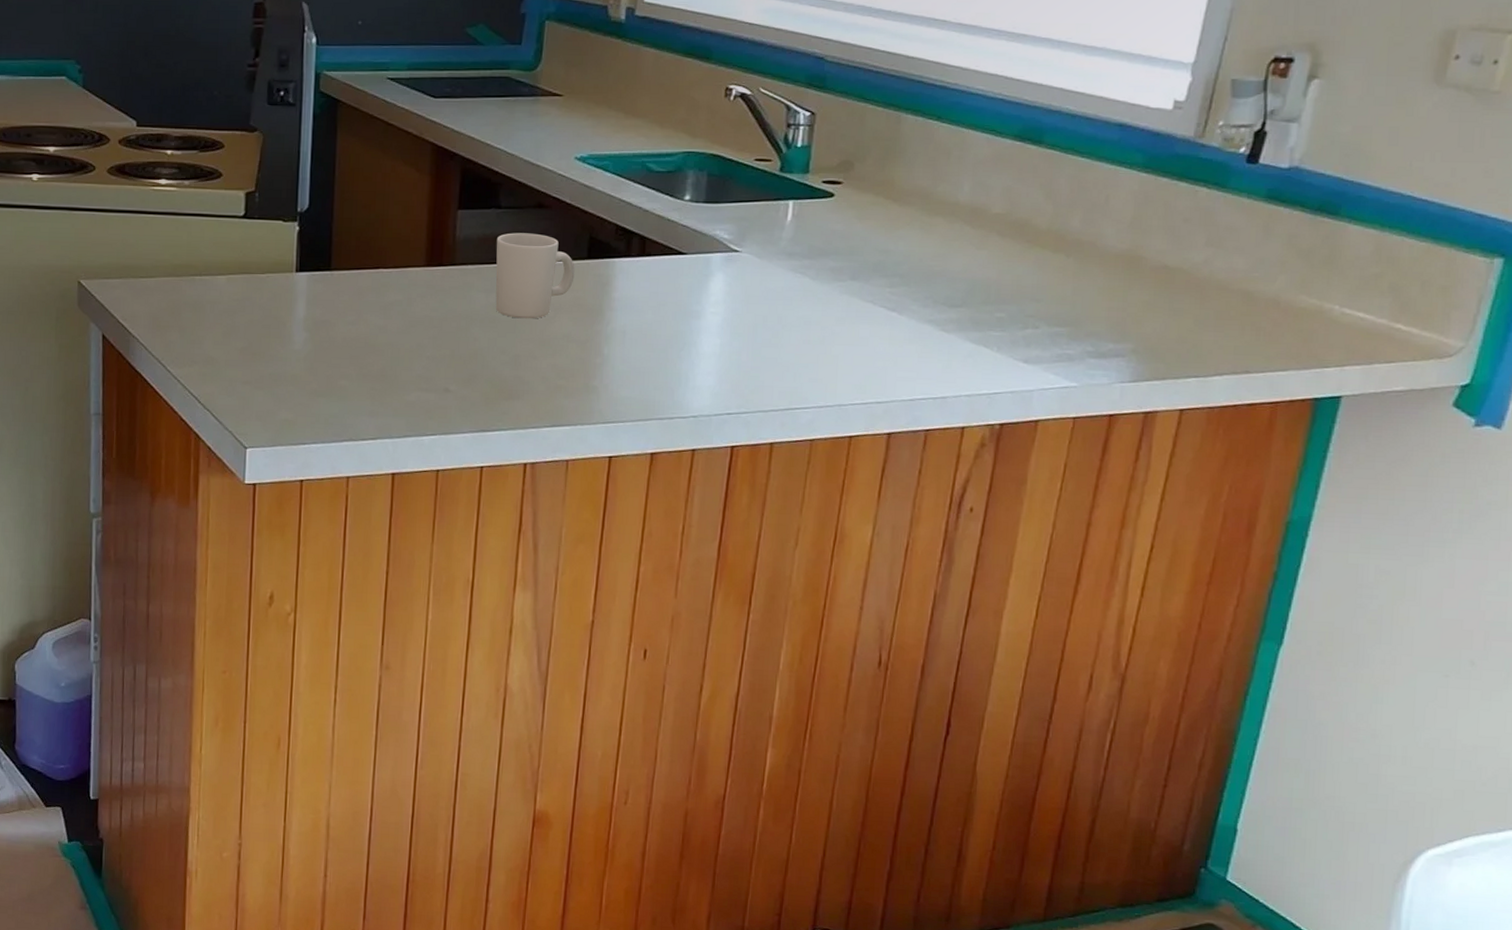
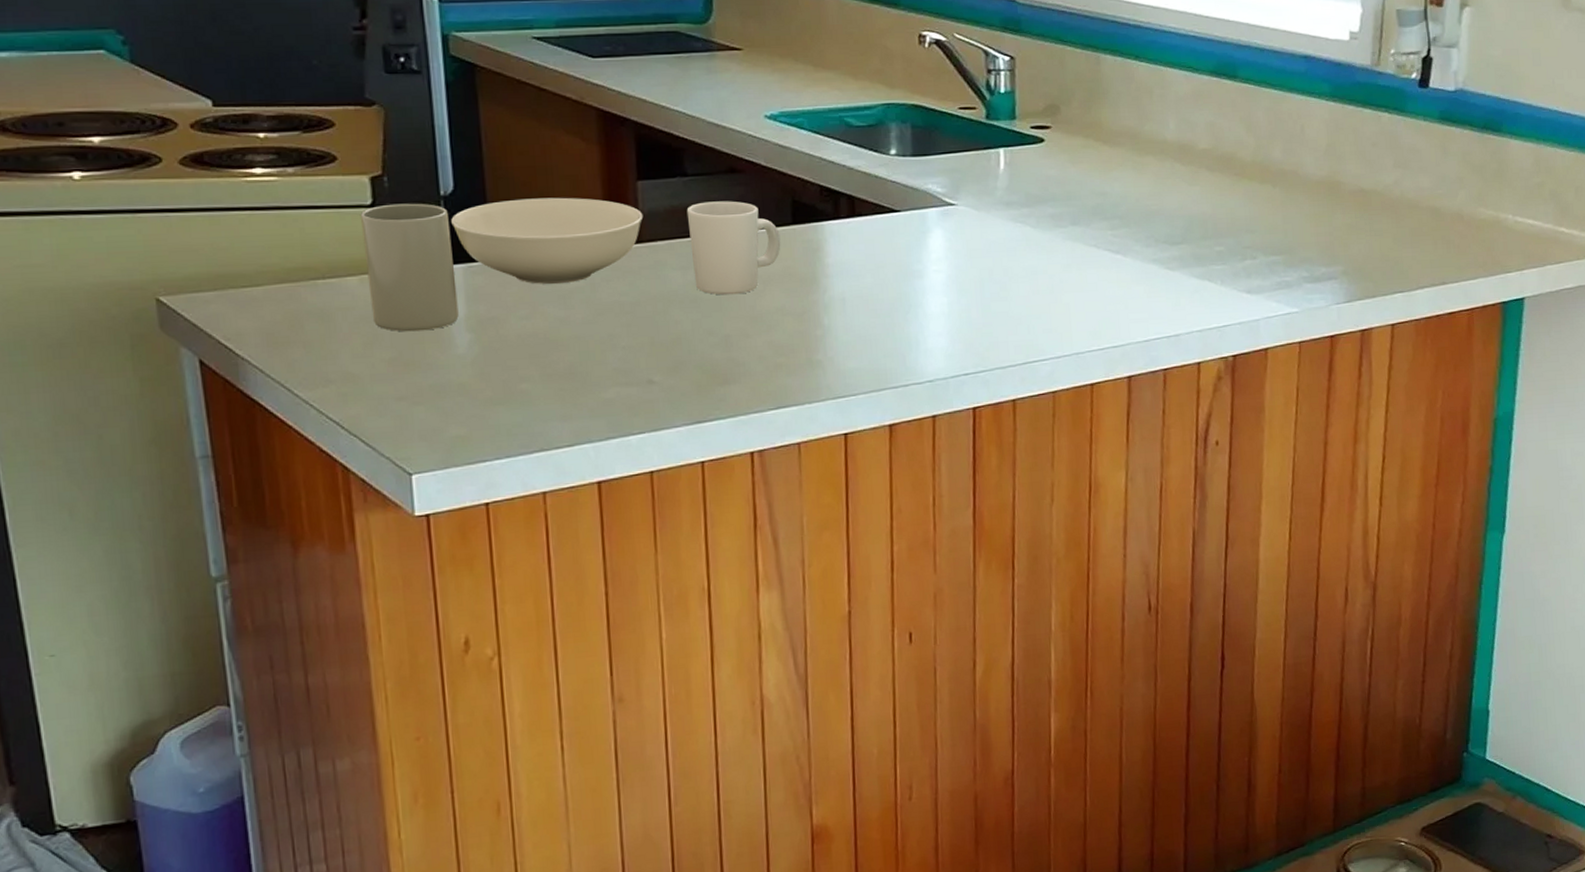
cup: none [233,216,302,327] -> present [360,203,459,332]
bowl: none [303,219,459,297] -> present [451,197,644,285]

